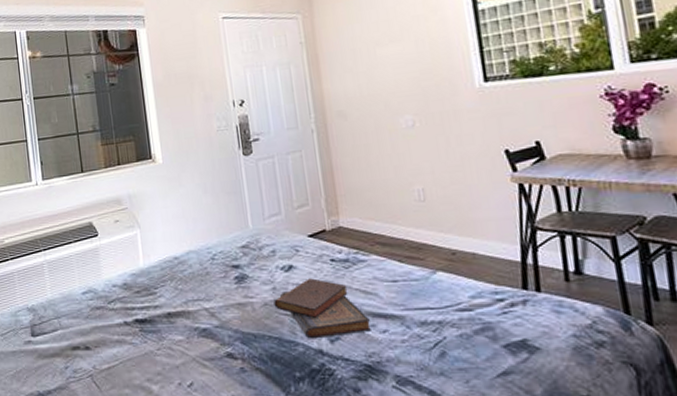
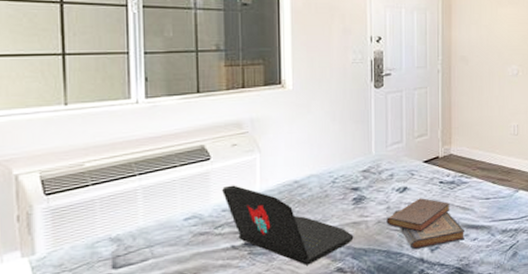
laptop: none [111,260,241,347] -> present [222,185,354,265]

